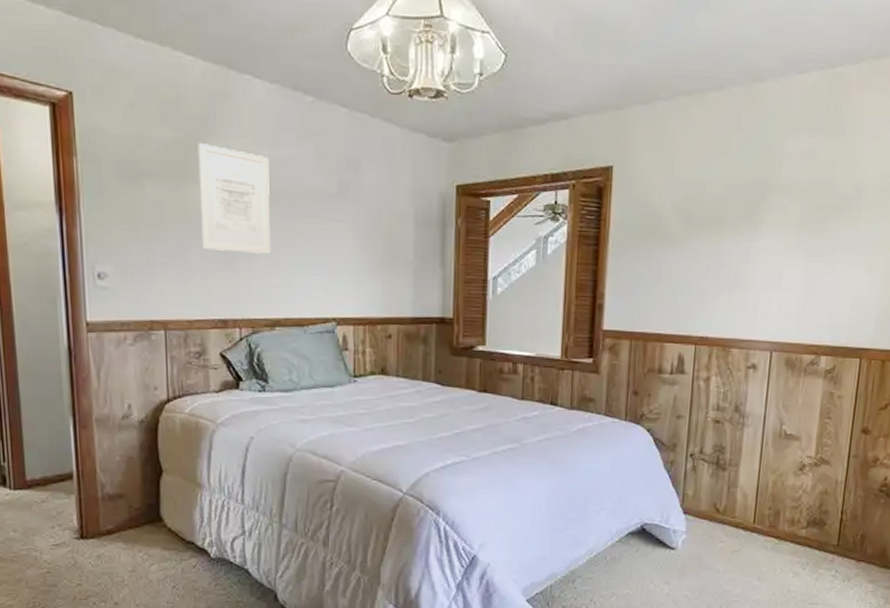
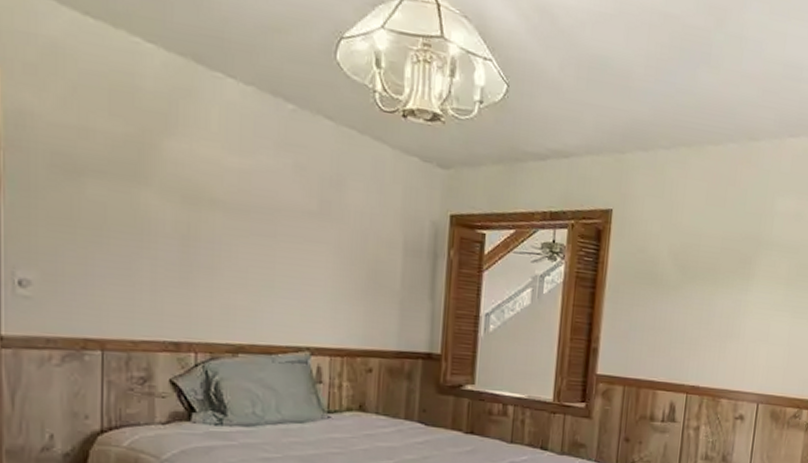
wall art: present [198,143,270,254] -> none [153,142,240,272]

